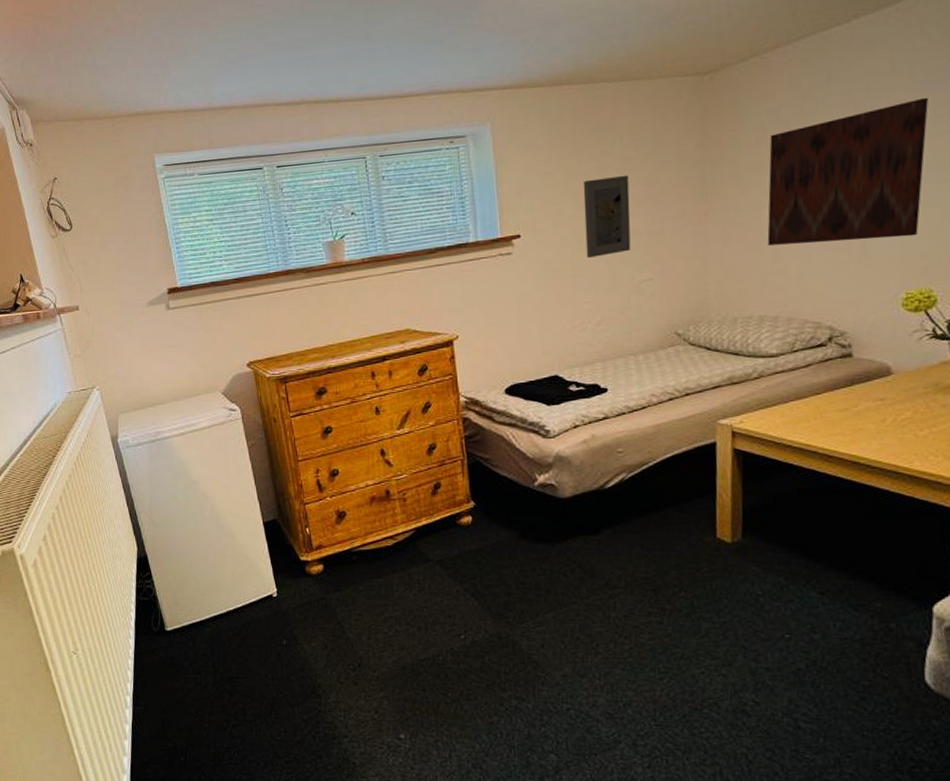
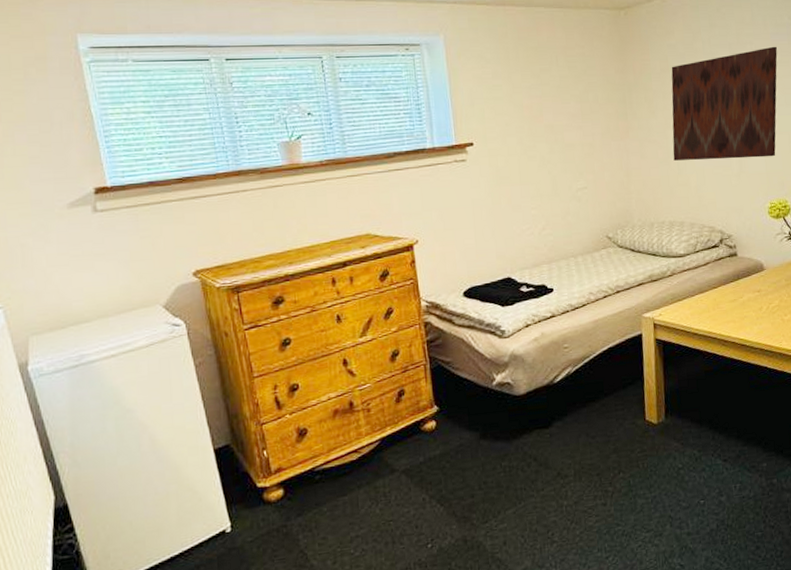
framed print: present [583,175,631,259] -> none [526,92,568,168]

